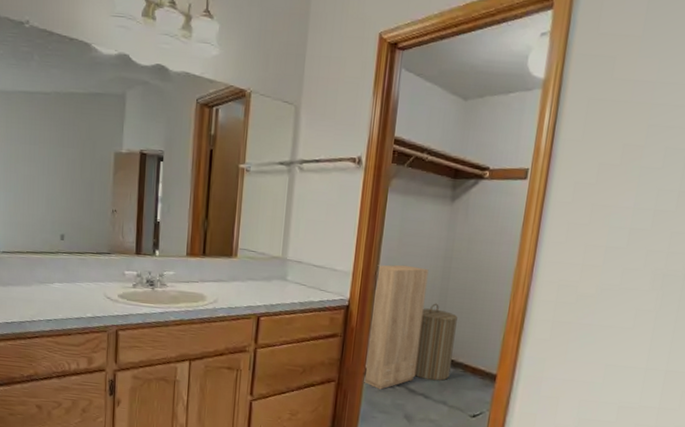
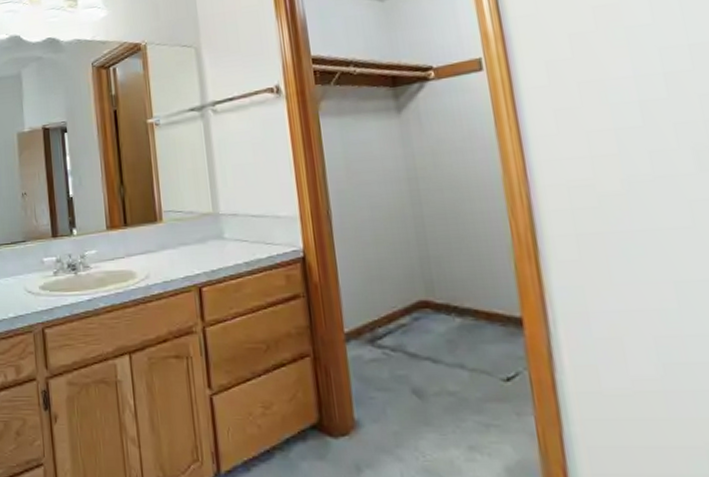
cabinet: present [364,264,429,390] -> none [327,196,412,359]
laundry hamper: present [414,303,458,381] -> none [398,236,458,338]

